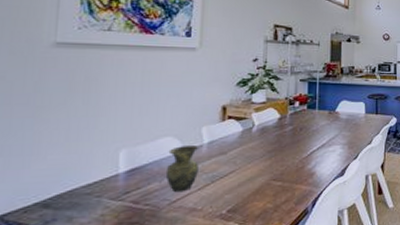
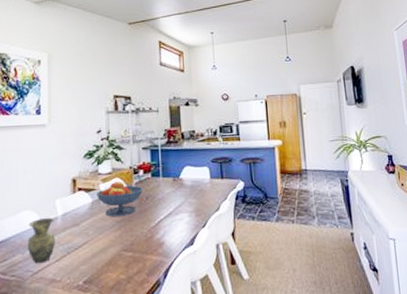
fruit bowl: none [248,111,298,146] -> present [97,181,144,217]

